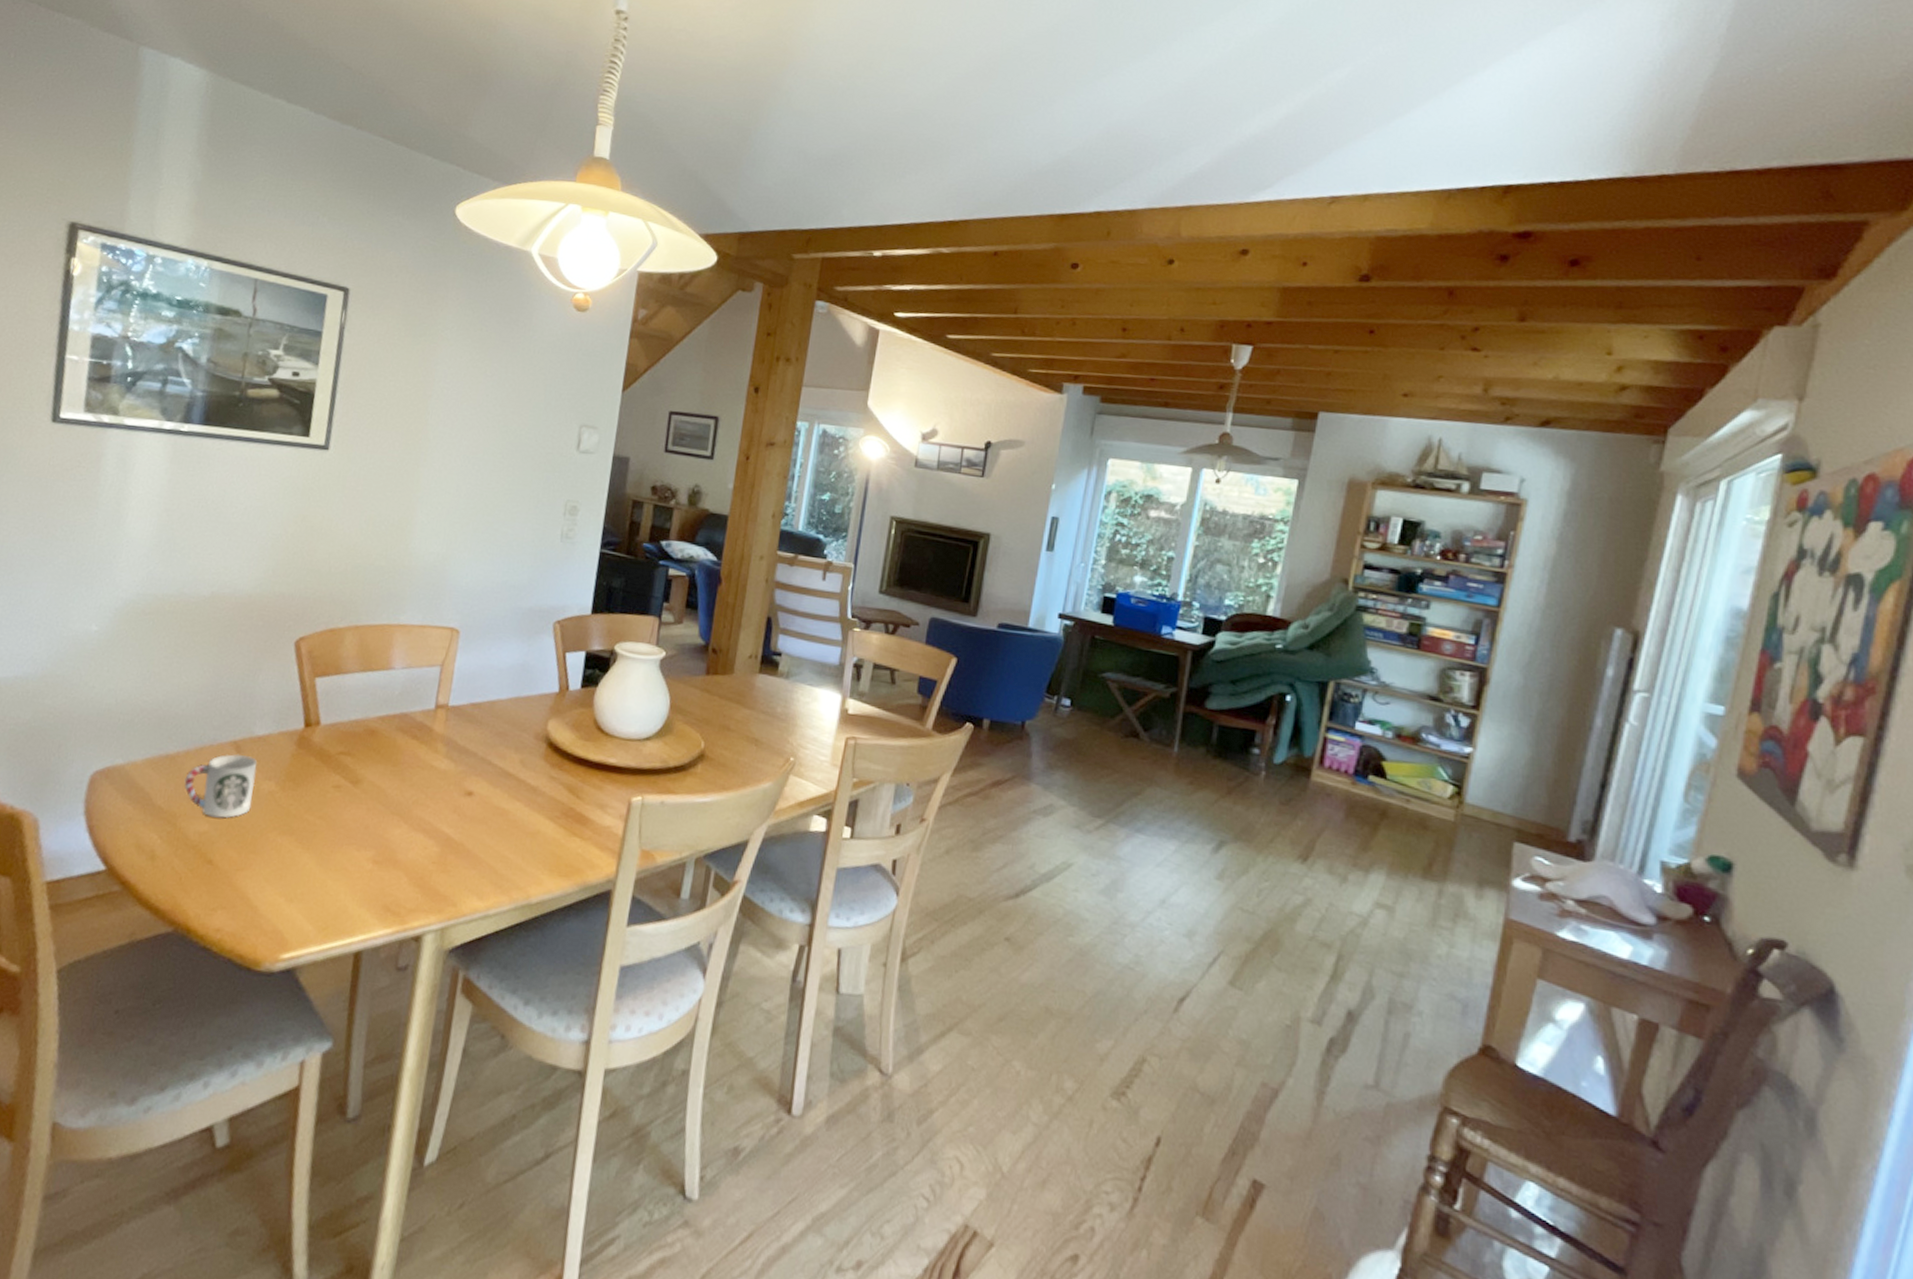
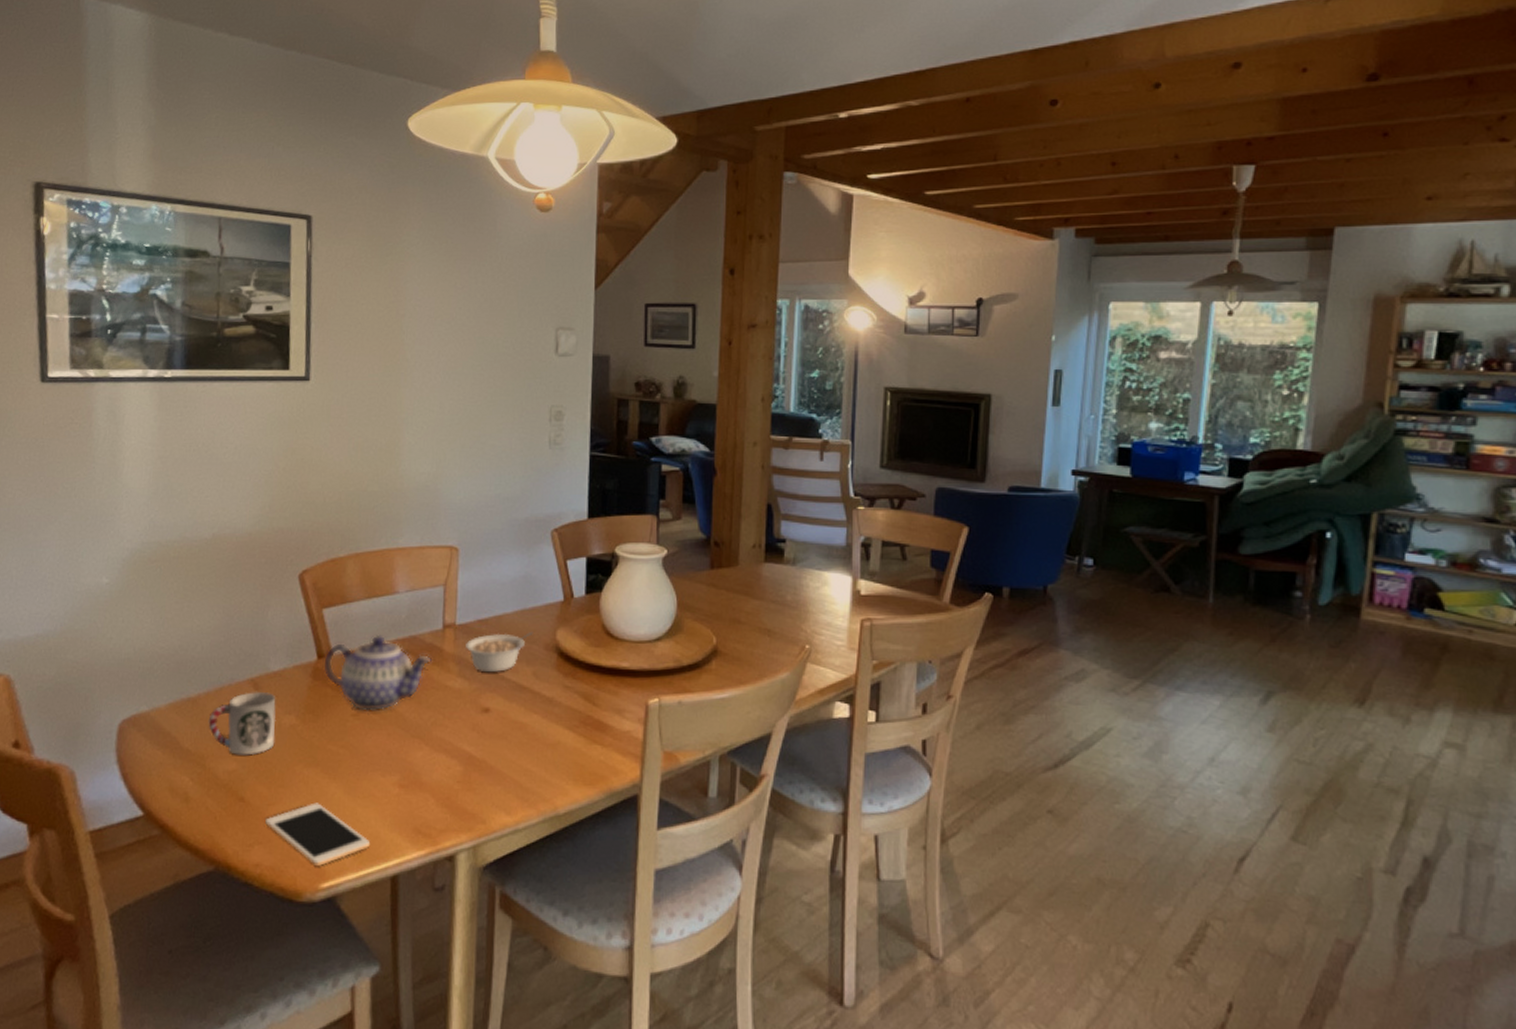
cell phone: none [231,871,338,936] -> present [265,802,371,866]
teapot: none [309,708,420,785] -> present [322,634,431,712]
legume: none [456,718,525,757] -> present [466,631,533,673]

